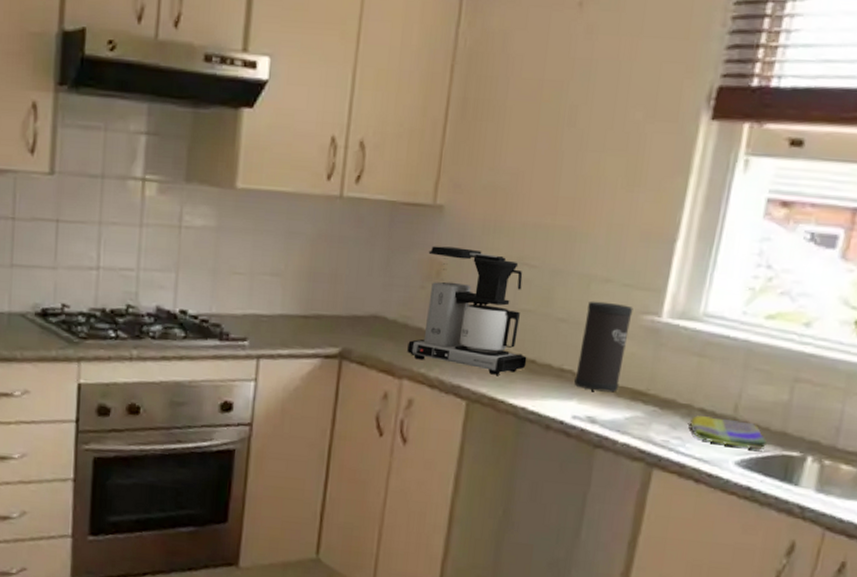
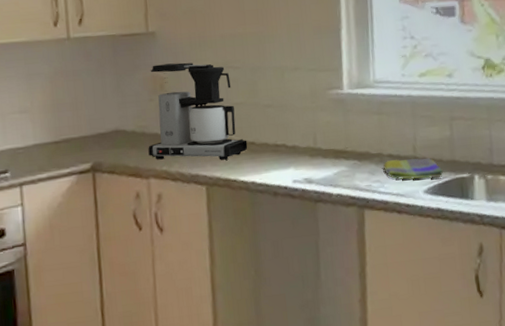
speaker: present [574,301,633,393] -> none [286,85,324,158]

